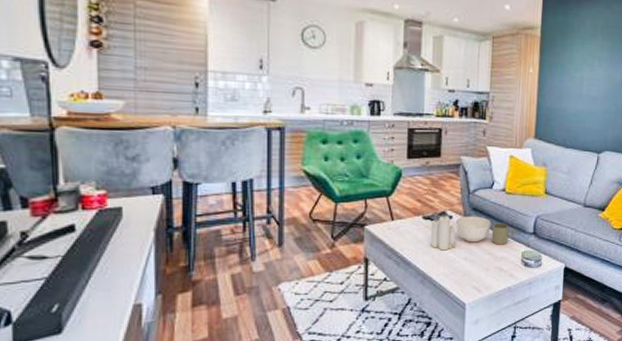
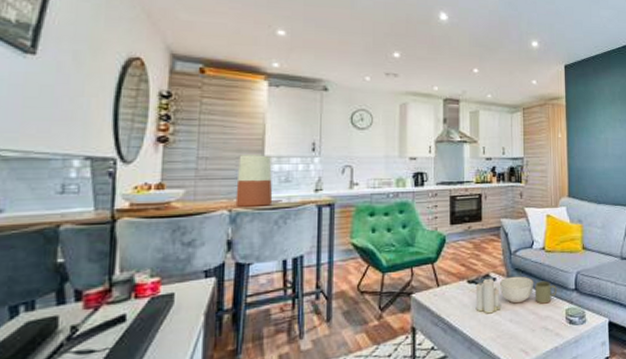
vase: none [179,67,219,125] -> present [235,155,273,207]

